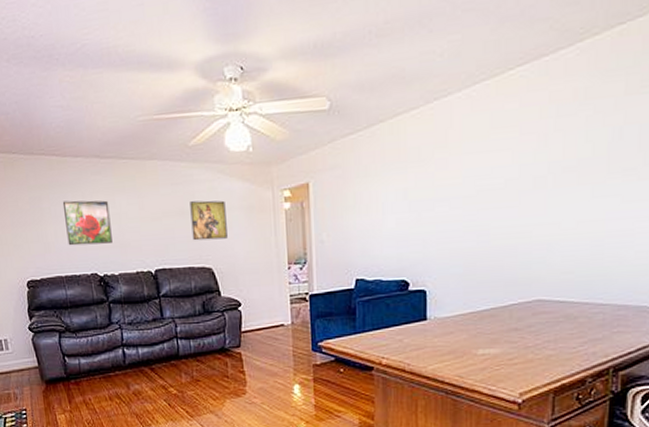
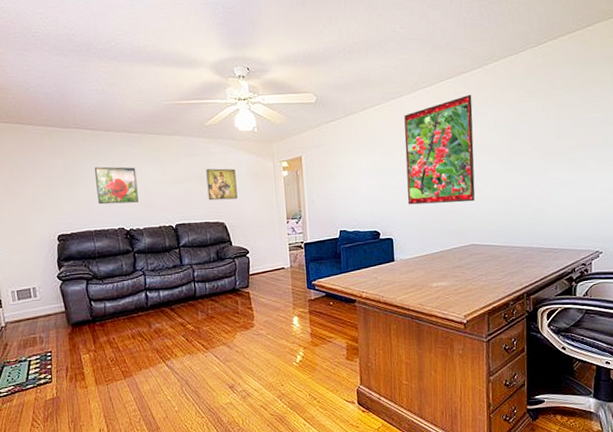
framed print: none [449,86,554,246] -> present [404,94,476,205]

